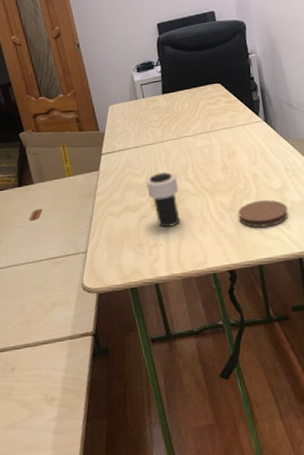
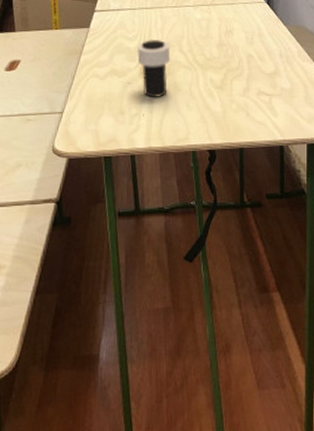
coaster: present [238,199,289,228] -> none [226,83,276,110]

